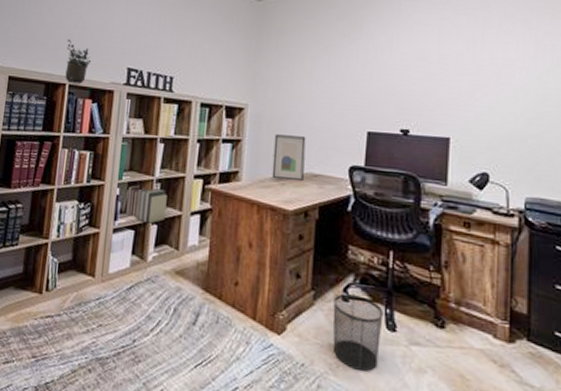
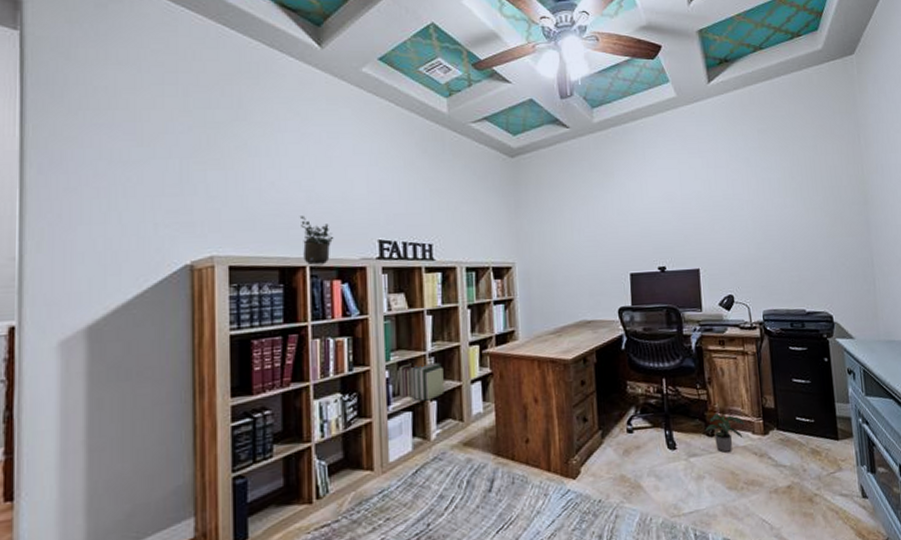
picture frame: present [271,134,306,182] -> none [545,286,578,332]
waste bin: present [332,293,384,371] -> none [620,424,665,492]
potted plant: none [433,303,485,351] -> present [705,414,745,453]

